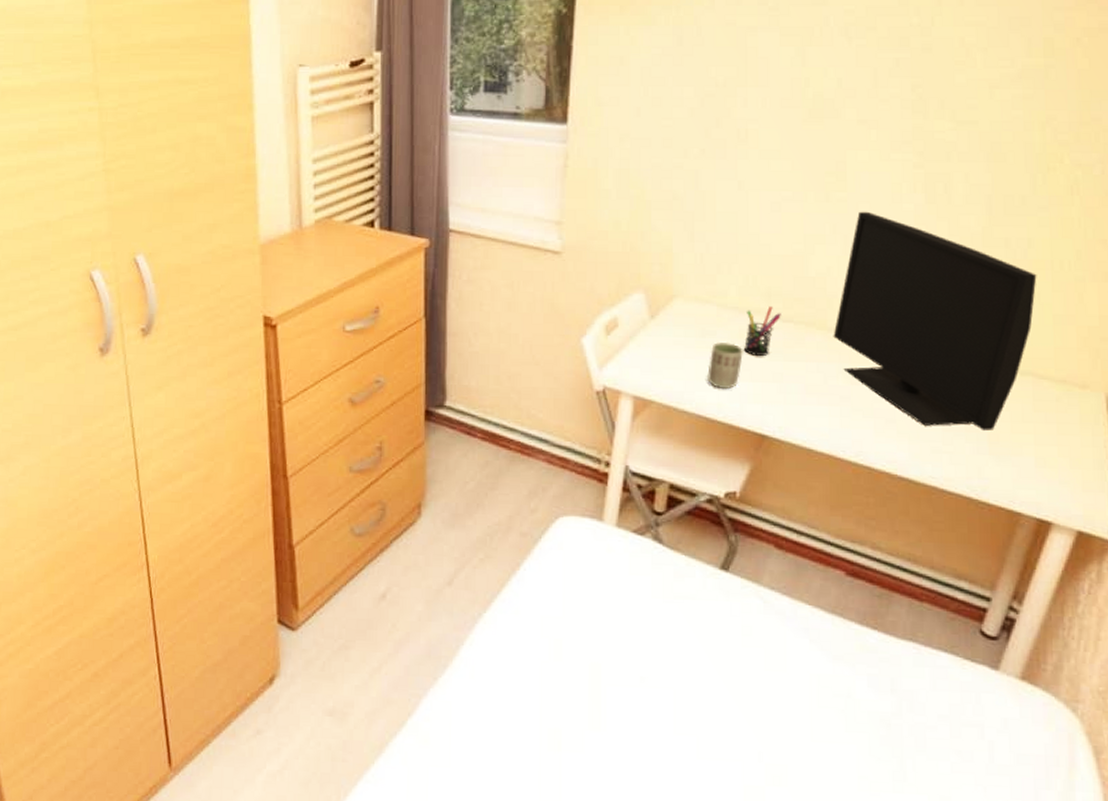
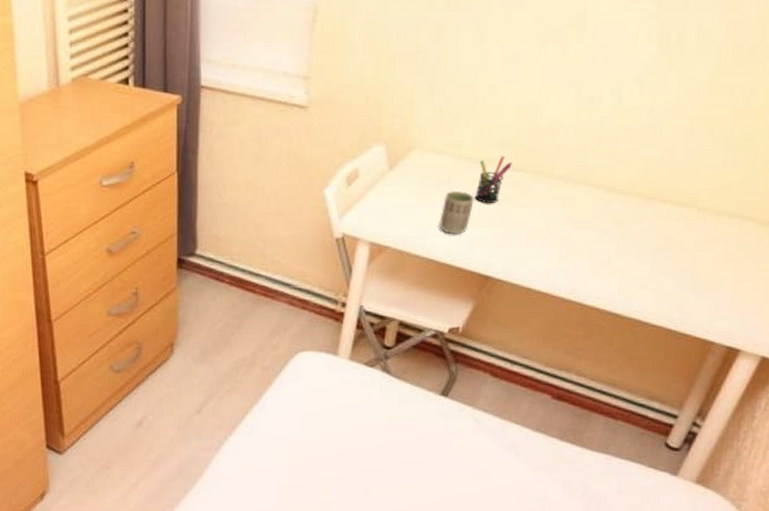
monitor: present [833,211,1037,431] -> none [559,62,756,269]

